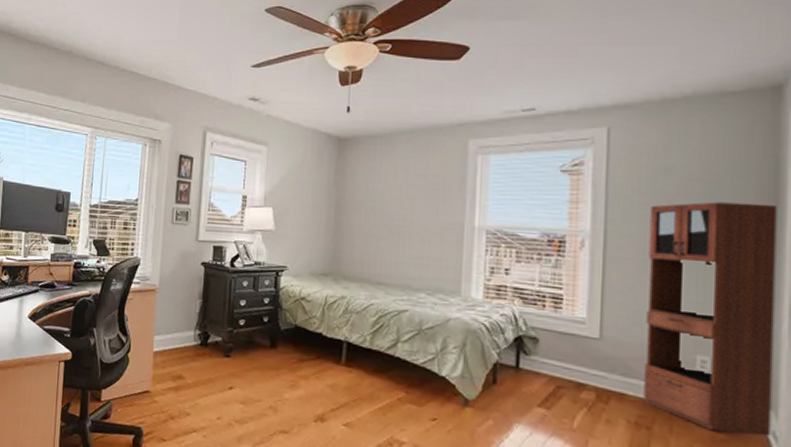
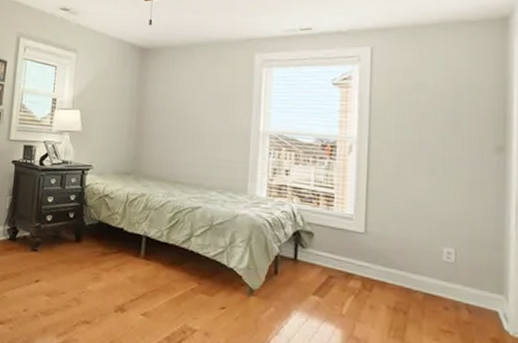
cabinet: present [643,201,777,437] -> none [401,114,506,318]

